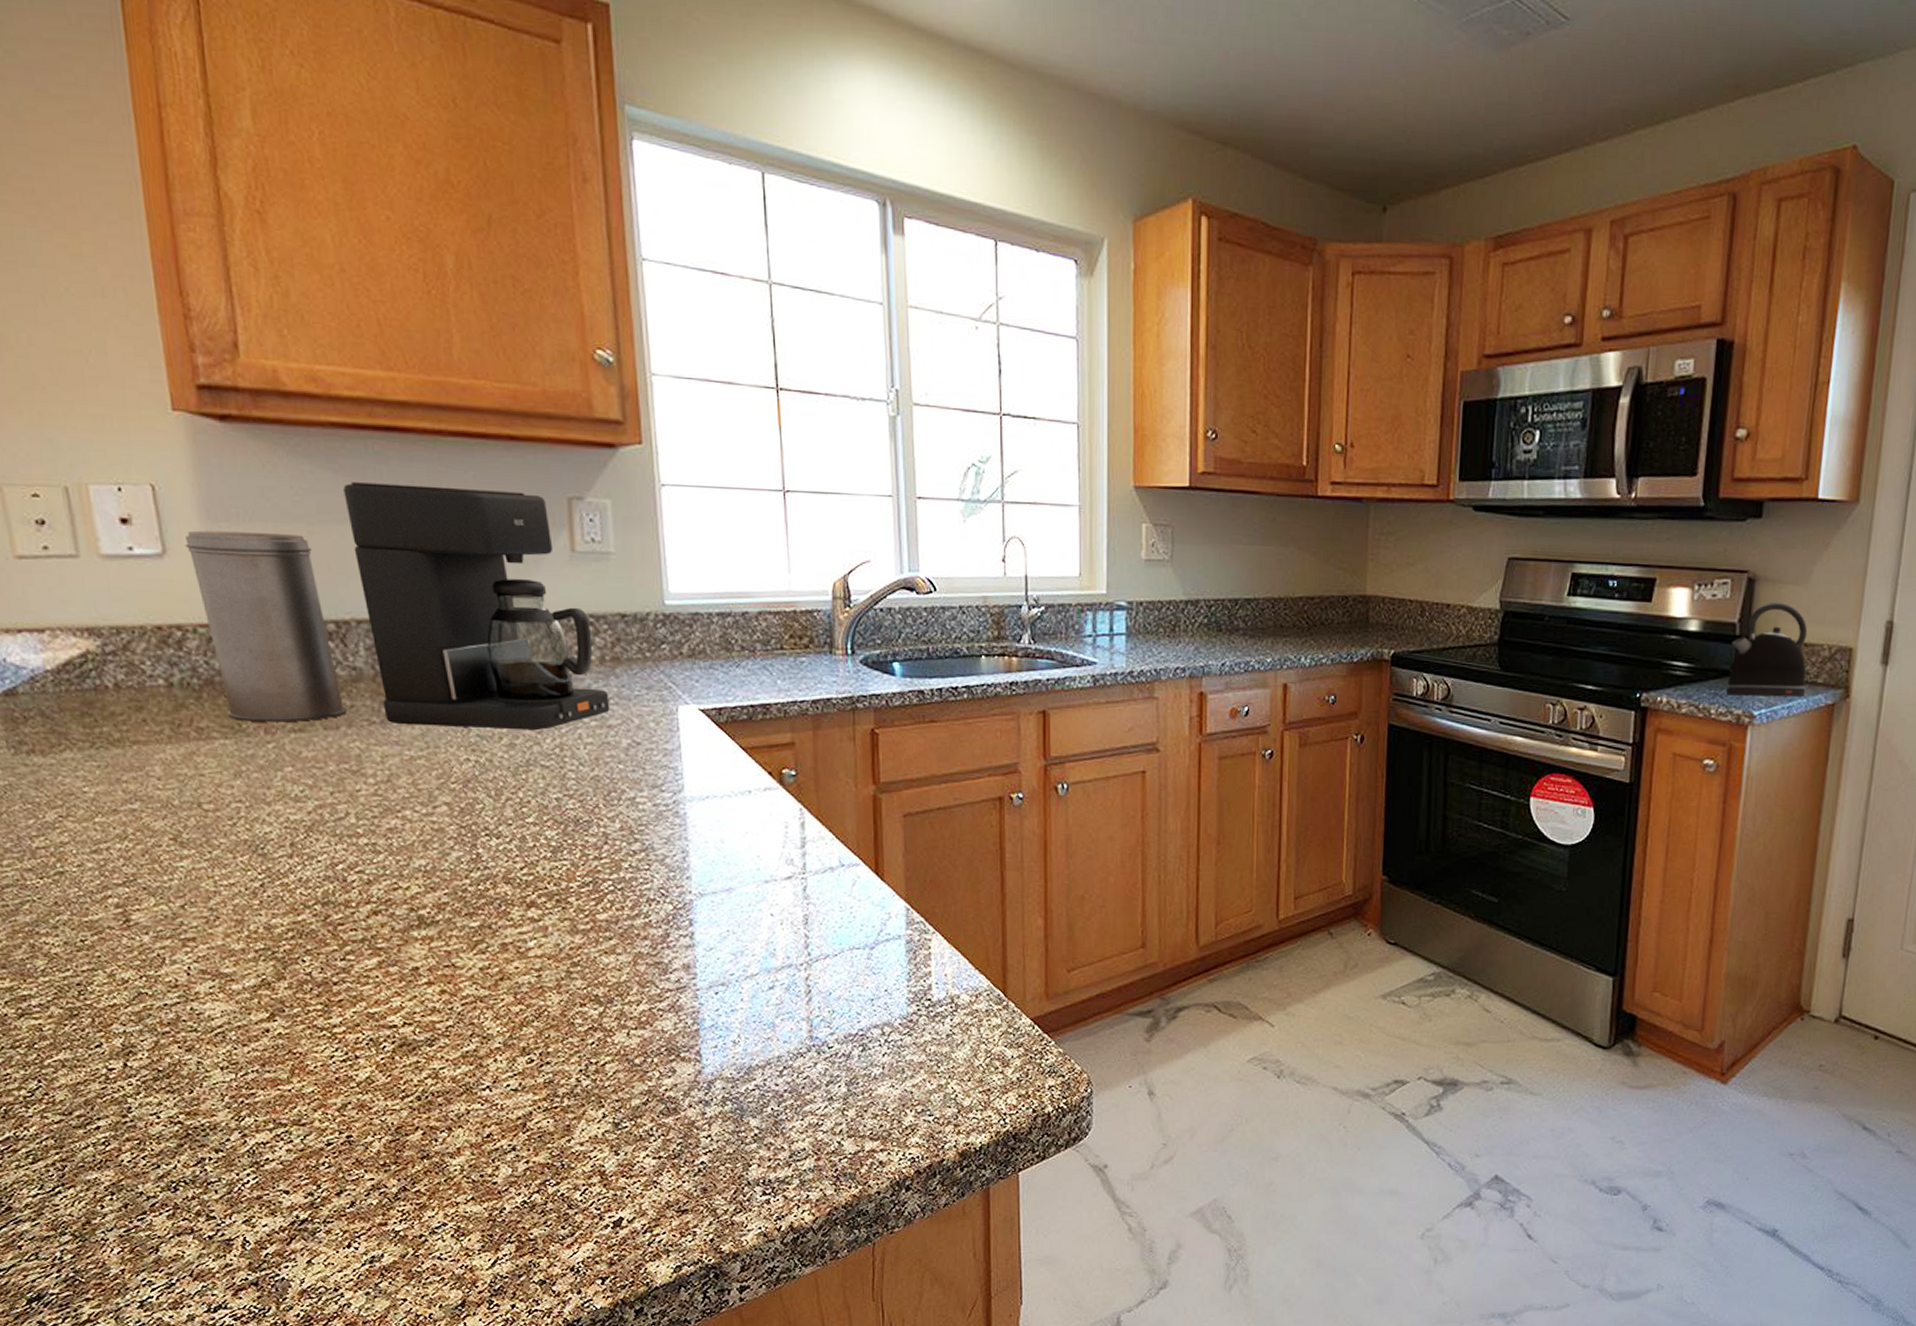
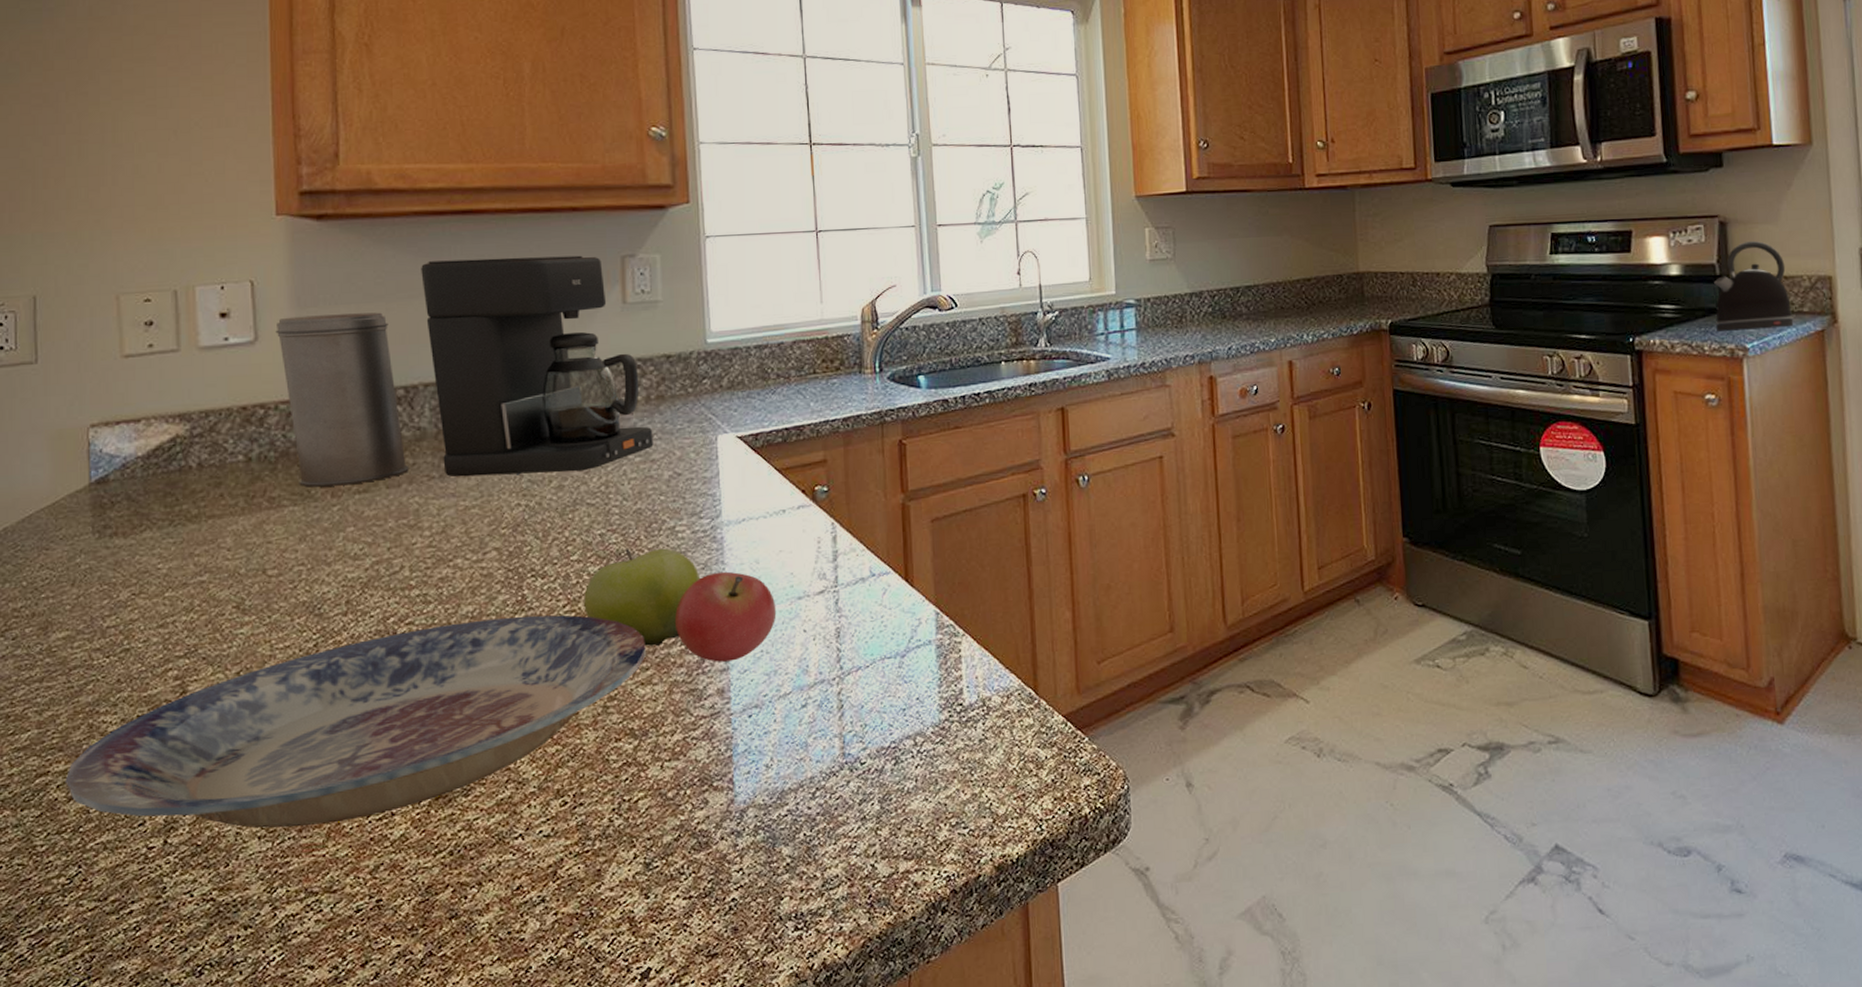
plate: none [12,874,609,1062] -> present [65,615,646,829]
fruit: none [542,815,664,916] -> present [584,547,701,646]
fruit: none [638,848,743,938] -> present [675,571,777,662]

